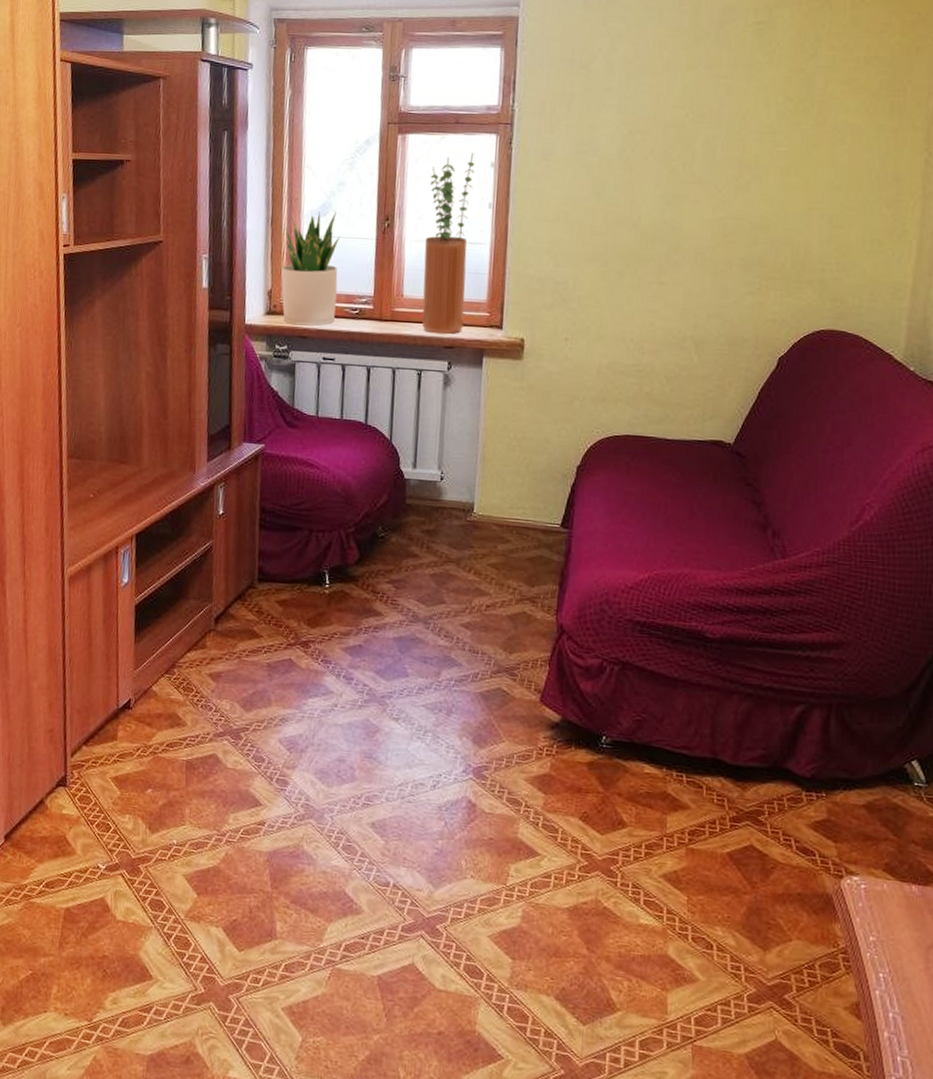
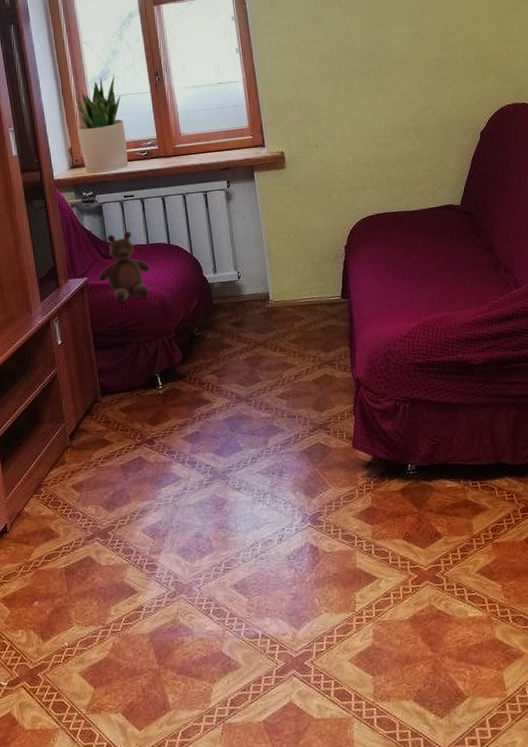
teddy bear: none [277,399,340,482] -> present [98,231,151,304]
vase: present [422,153,475,335] -> none [186,12,234,161]

